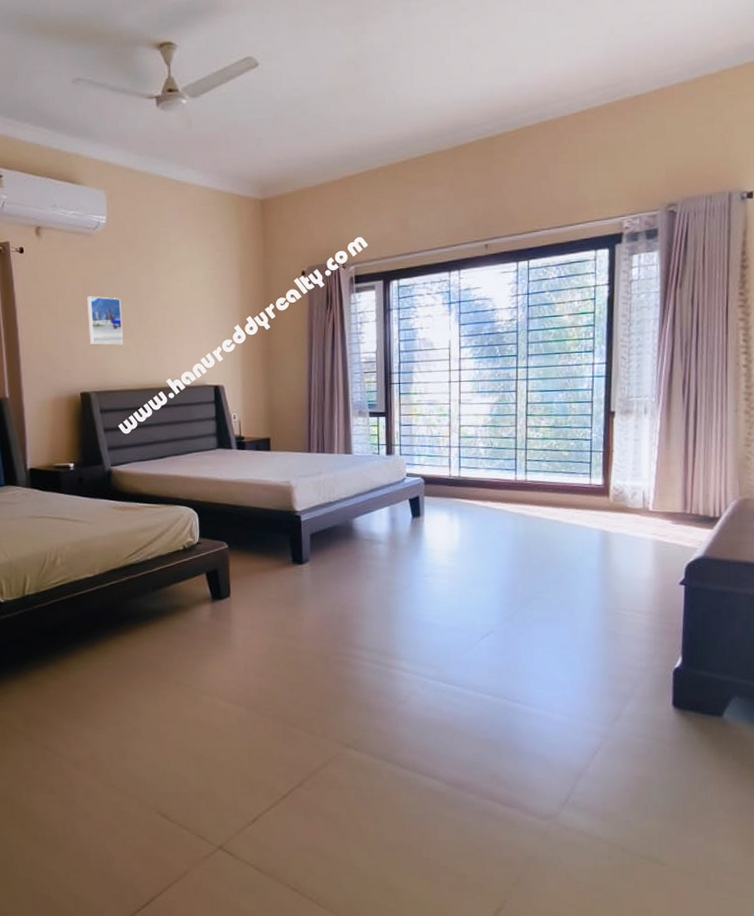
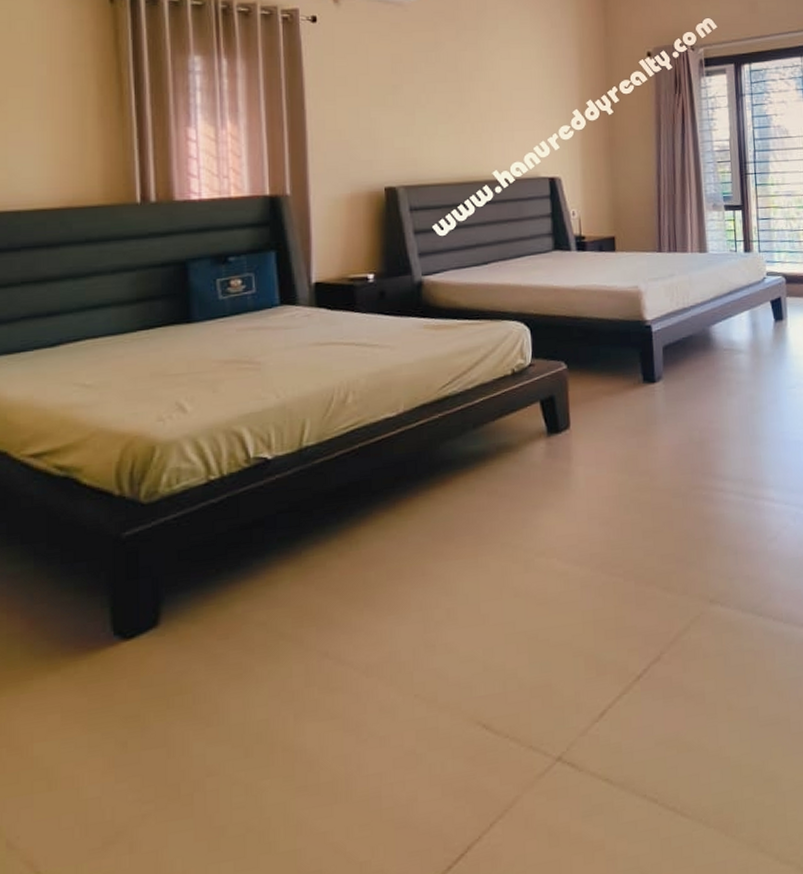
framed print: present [87,296,124,345] -> none [396,74,441,132]

